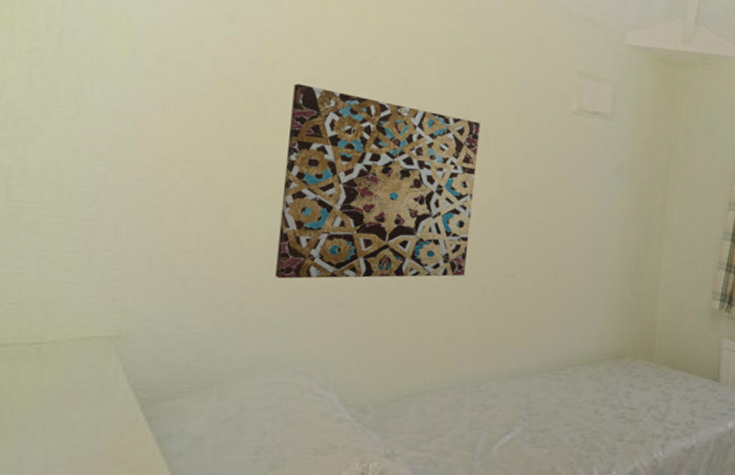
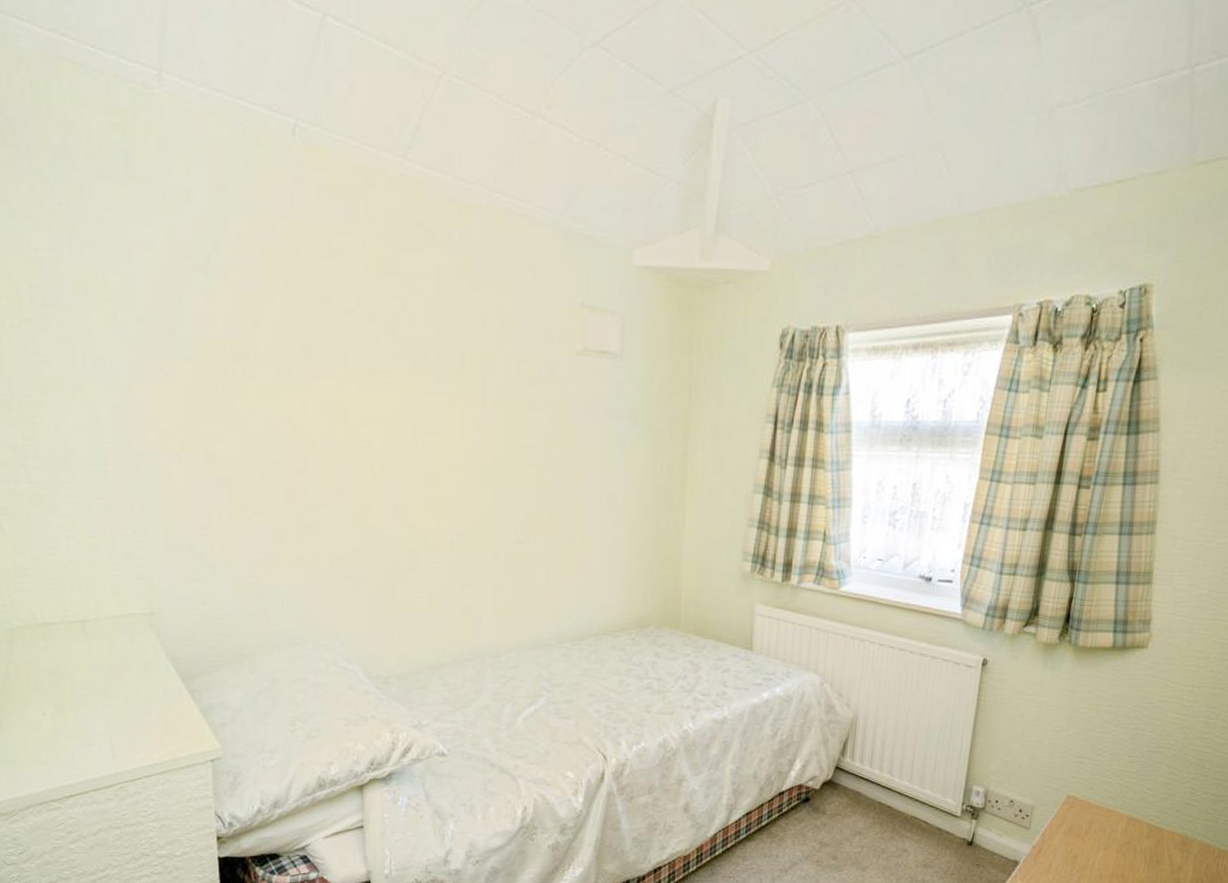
wall art: present [275,83,480,279] -> none [278,340,477,552]

